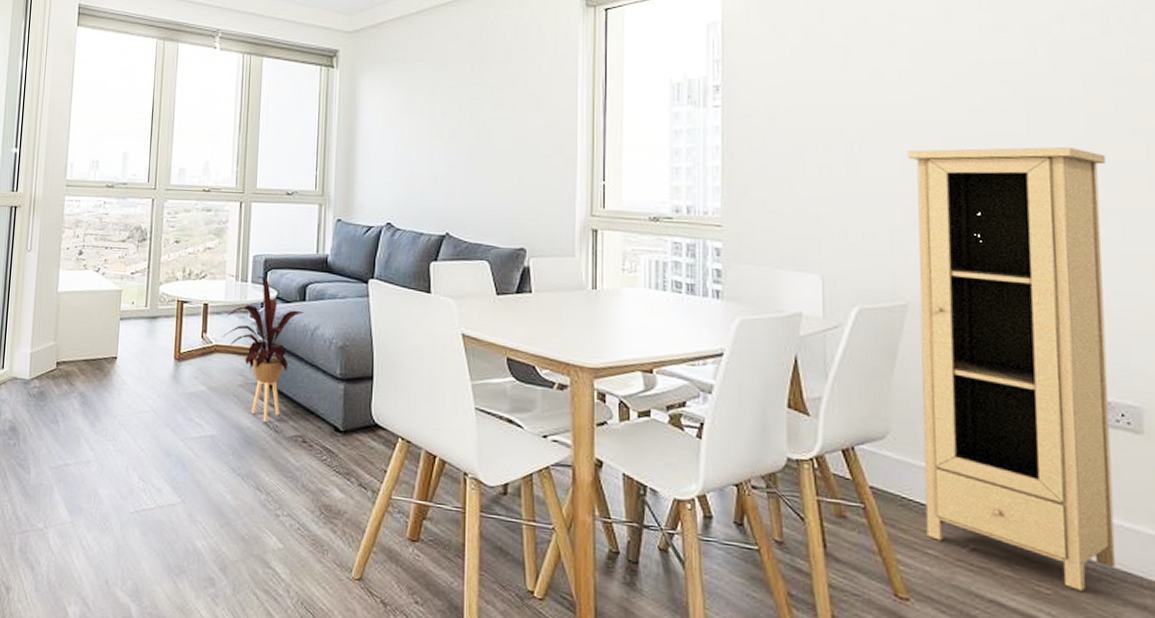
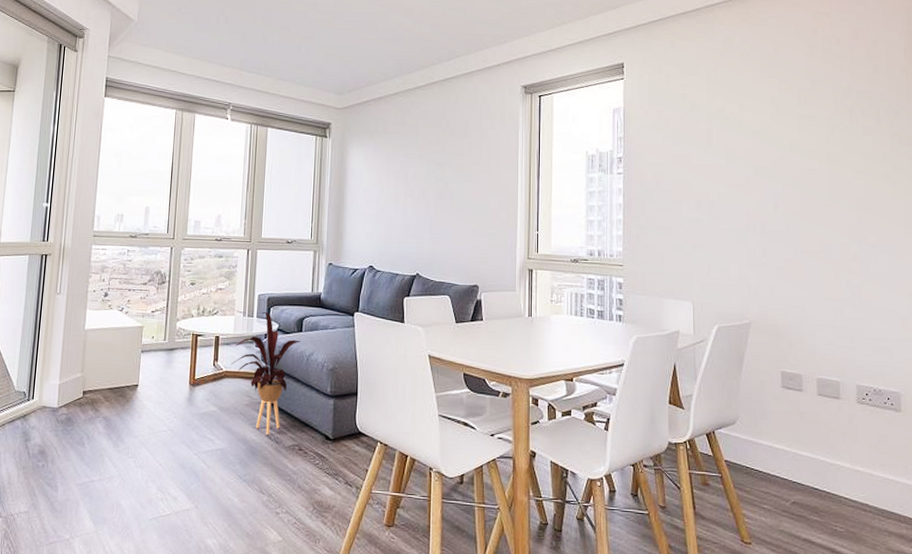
cupboard: present [907,147,1116,591] -> none [751,206,884,527]

